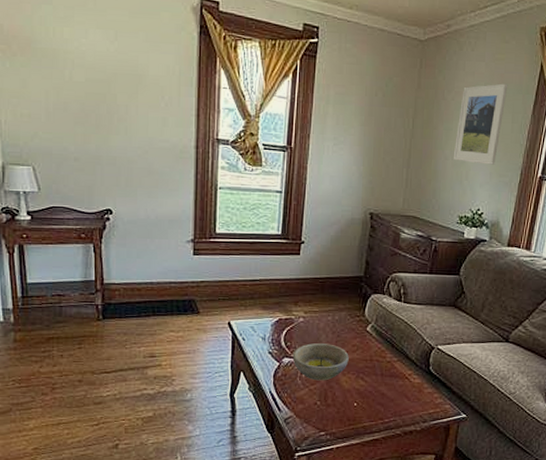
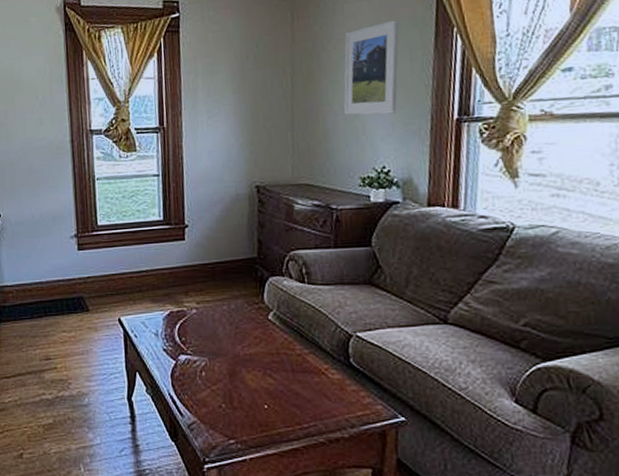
bowl: present [292,343,349,381] -> none [189,337,252,380]

